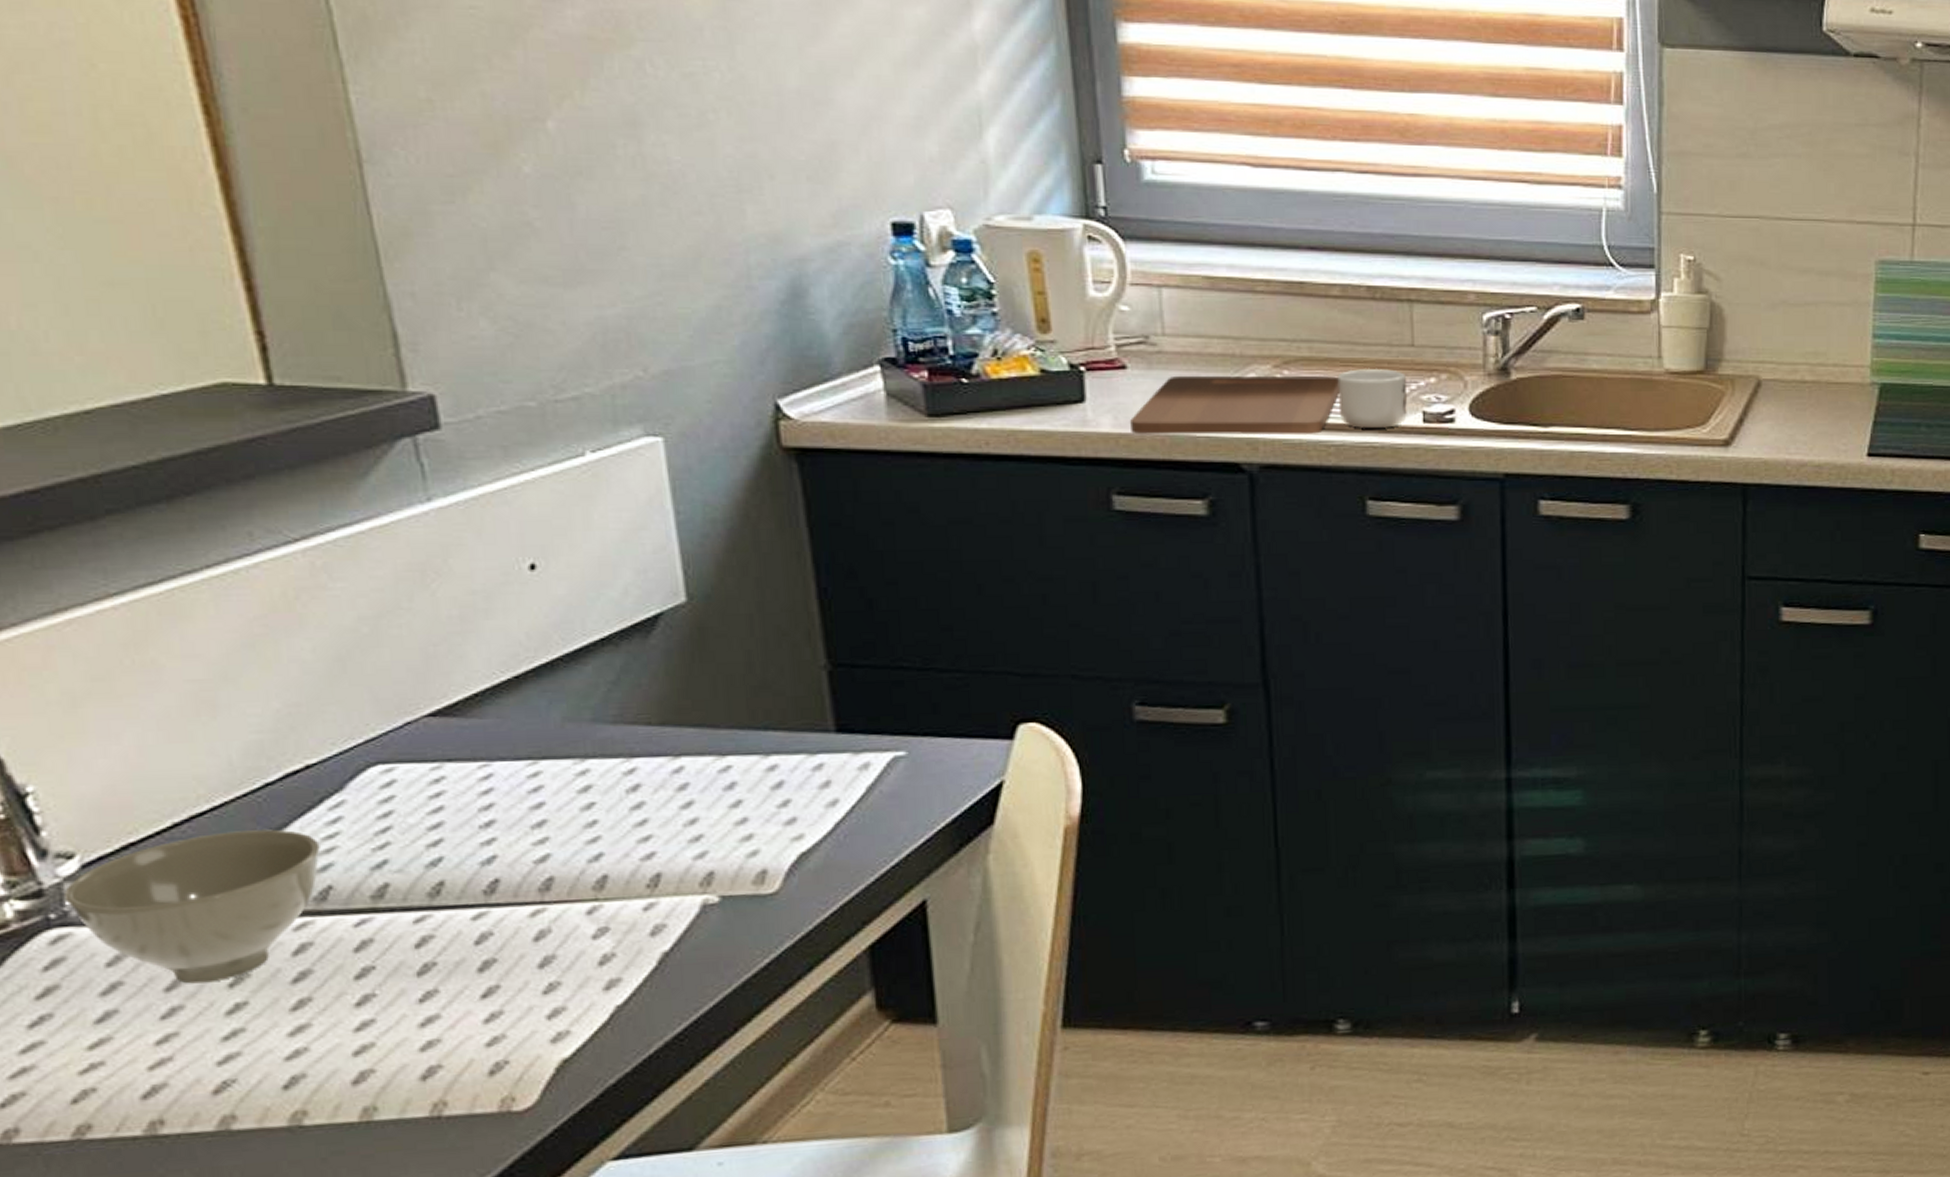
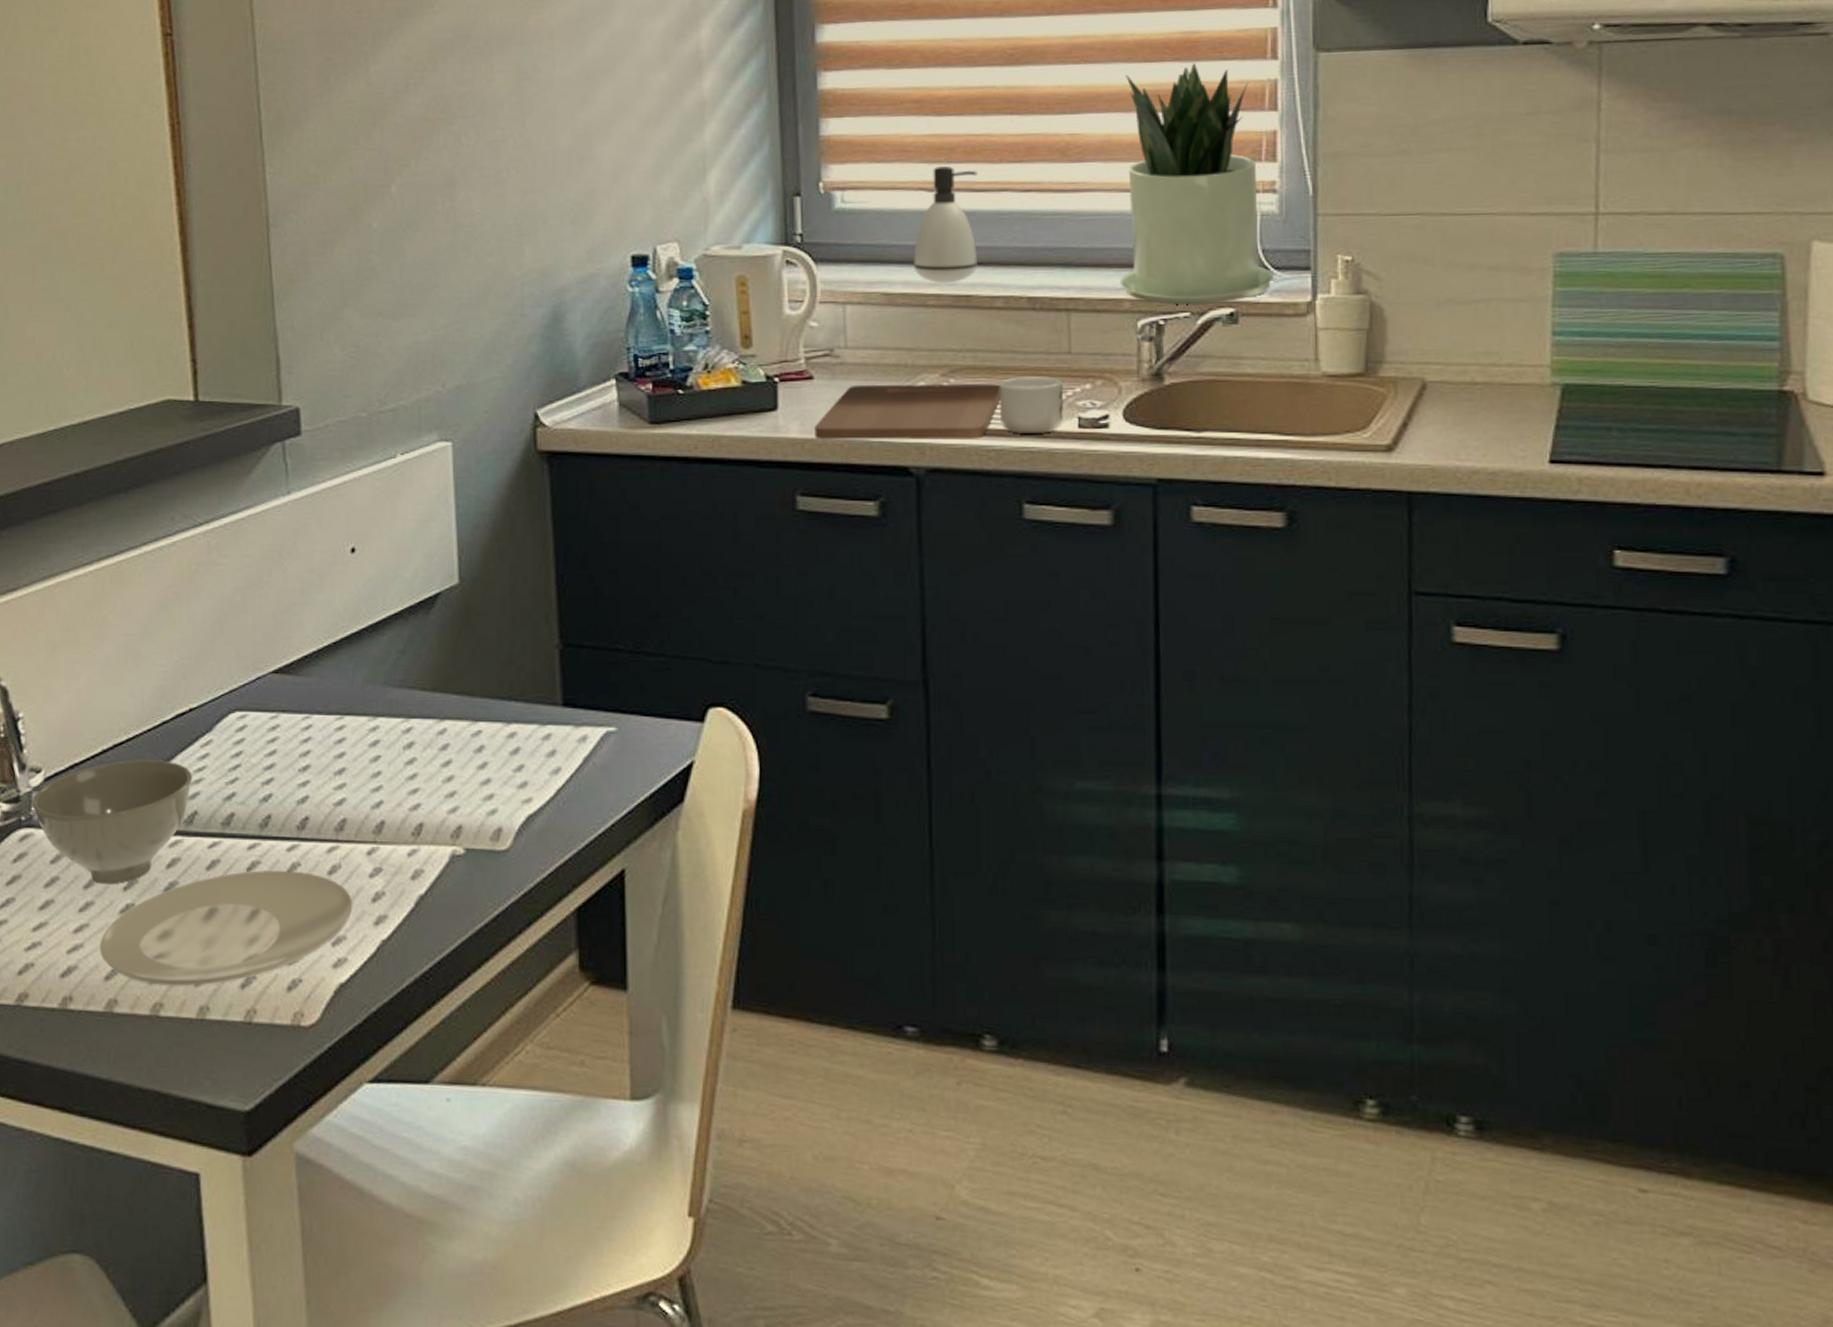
plate: none [199,941,573,1091] -> present [99,869,353,986]
soap dispenser: none [1238,139,1311,269] -> present [914,165,978,284]
planter: none [1464,48,1620,300] -> present [1119,63,1275,306]

